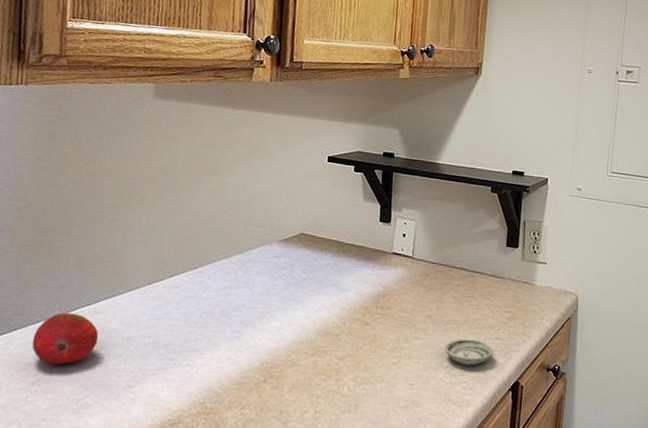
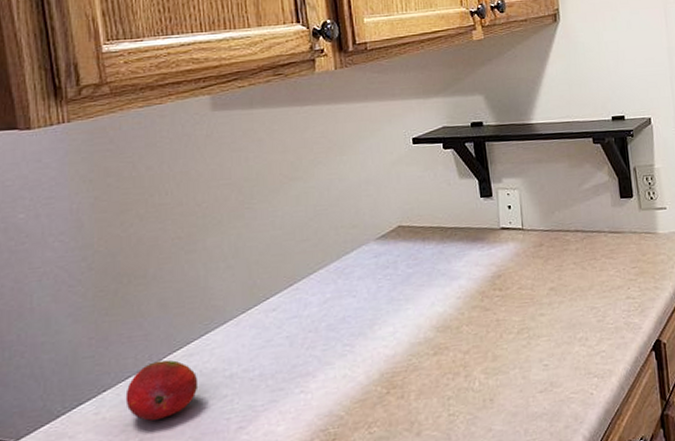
saucer: present [444,339,494,366] -> none [574,303,628,334]

